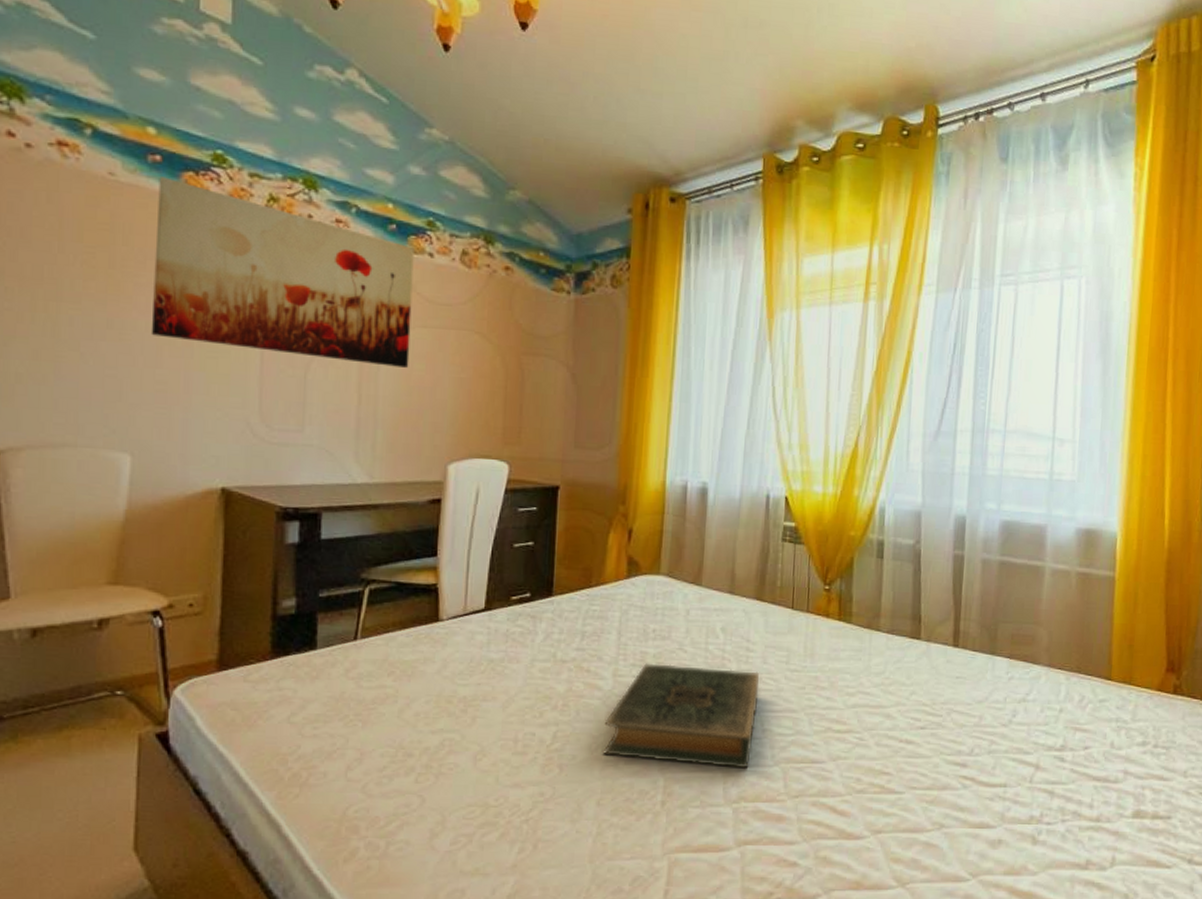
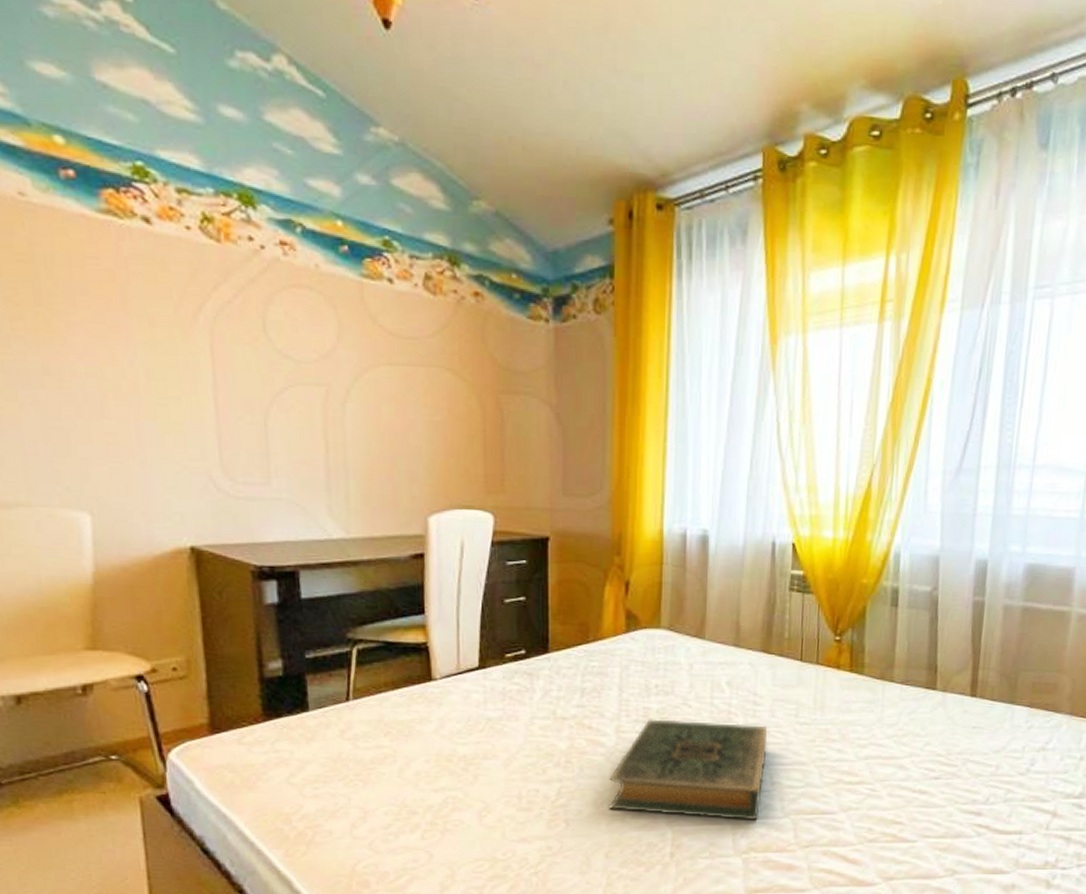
wall art: present [151,177,414,368] -> none [75,196,377,411]

